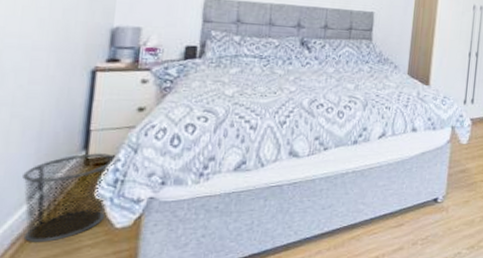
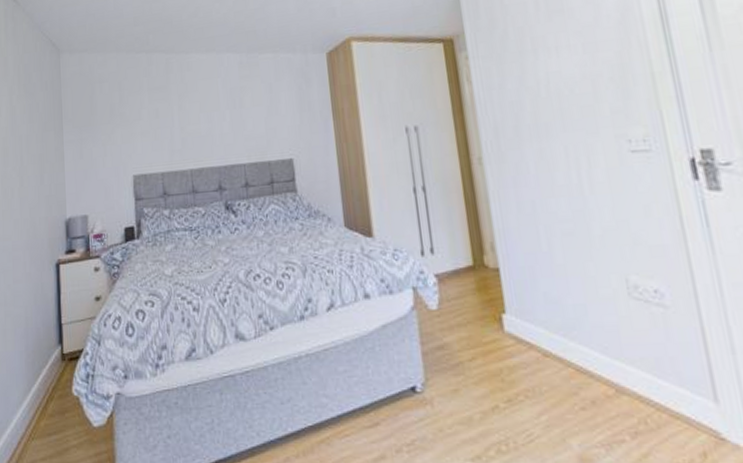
waste bin: present [23,153,116,242] -> none [19,347,85,442]

